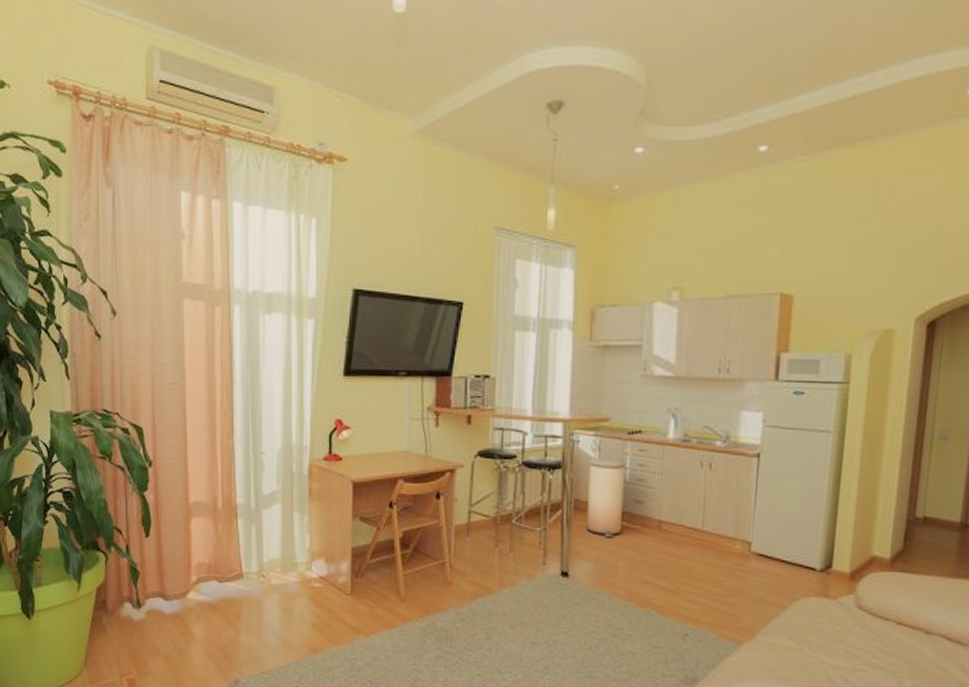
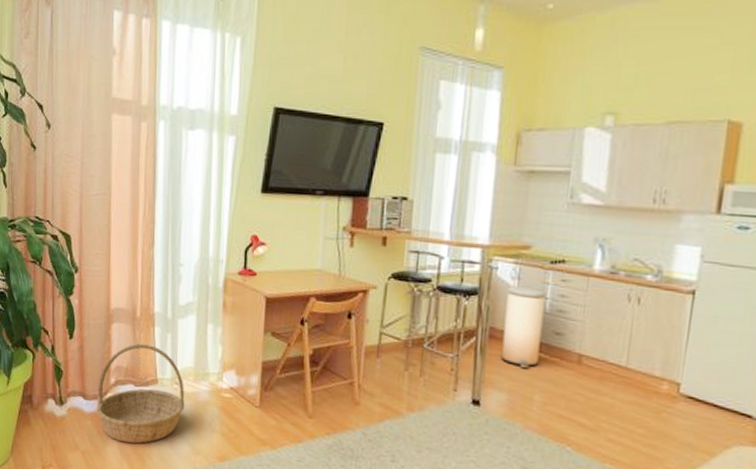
basket: none [177,537,273,643] -> present [96,343,185,444]

